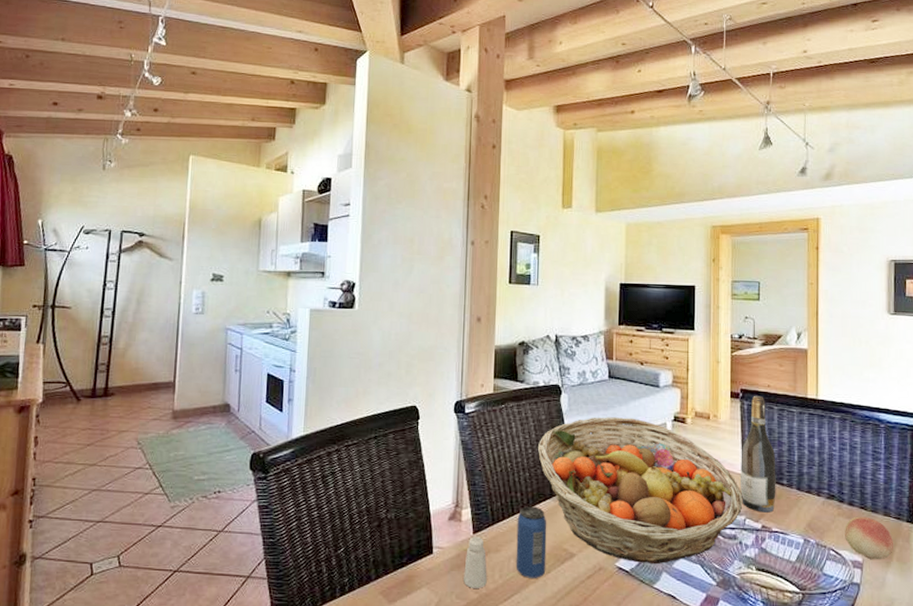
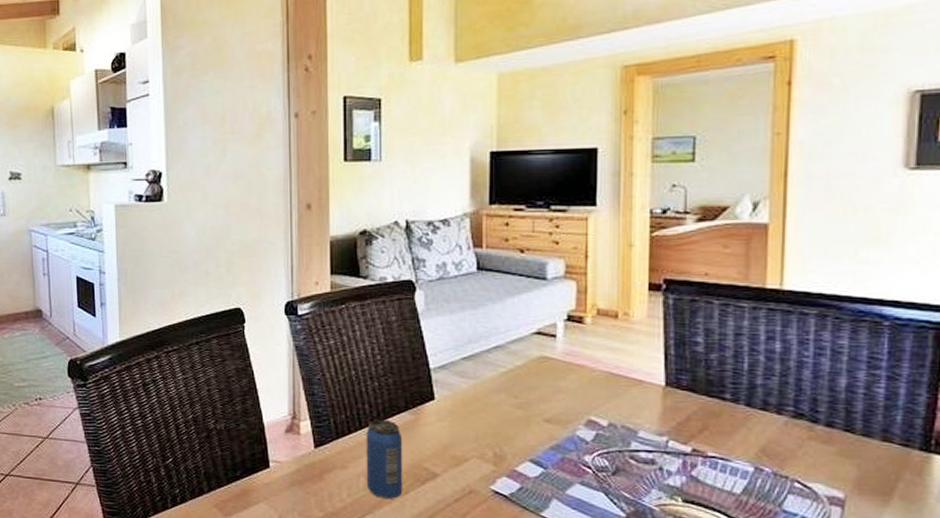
saltshaker: present [464,536,487,588] -> none [306,451,333,507]
fruit basket: present [538,417,743,565] -> none [389,317,665,490]
wine bottle: present [741,395,776,513] -> none [662,286,715,434]
fruit: present [845,516,893,560] -> none [818,441,895,497]

